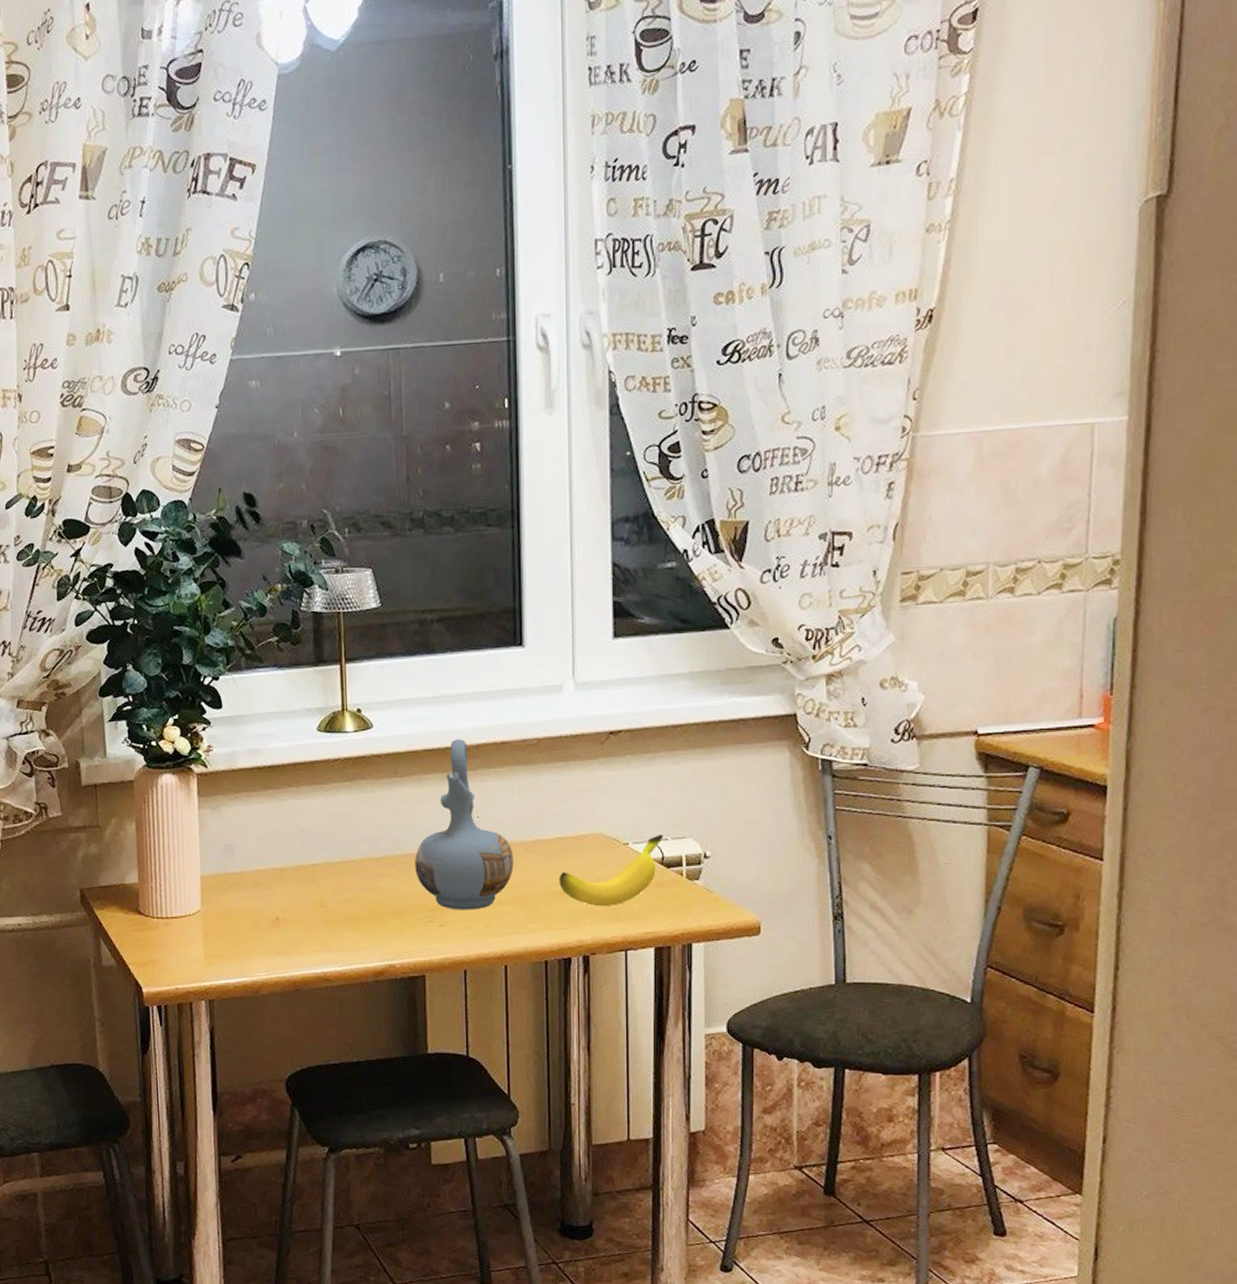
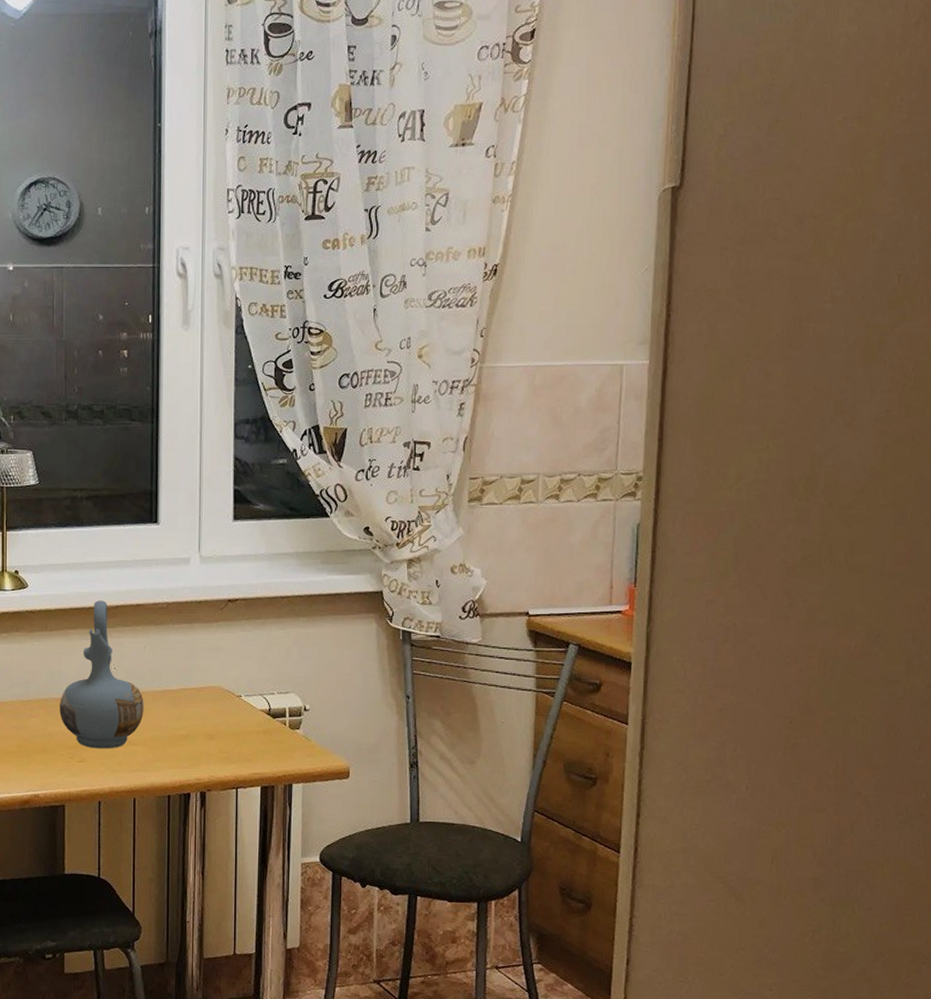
banana: present [559,835,663,907] -> none [182,689,271,750]

